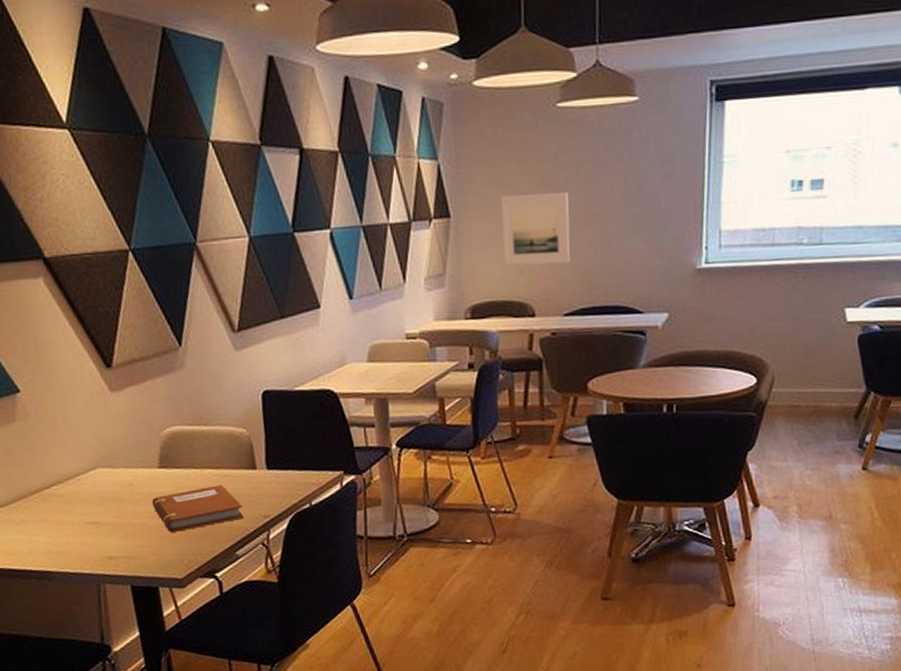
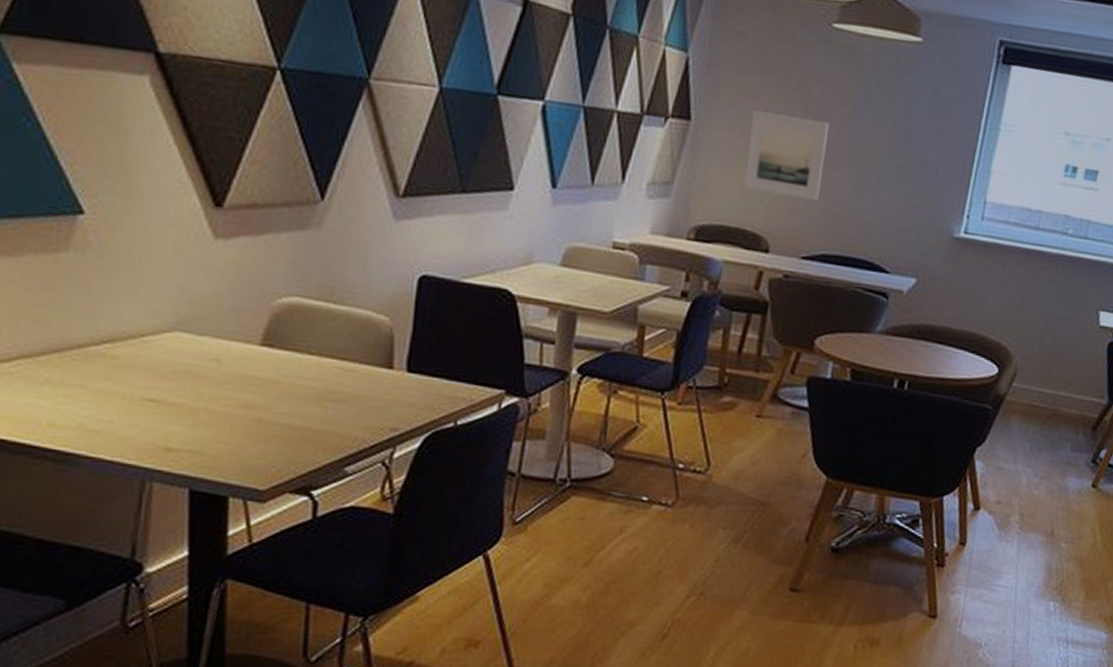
notebook: present [152,485,244,532] -> none [241,380,365,431]

